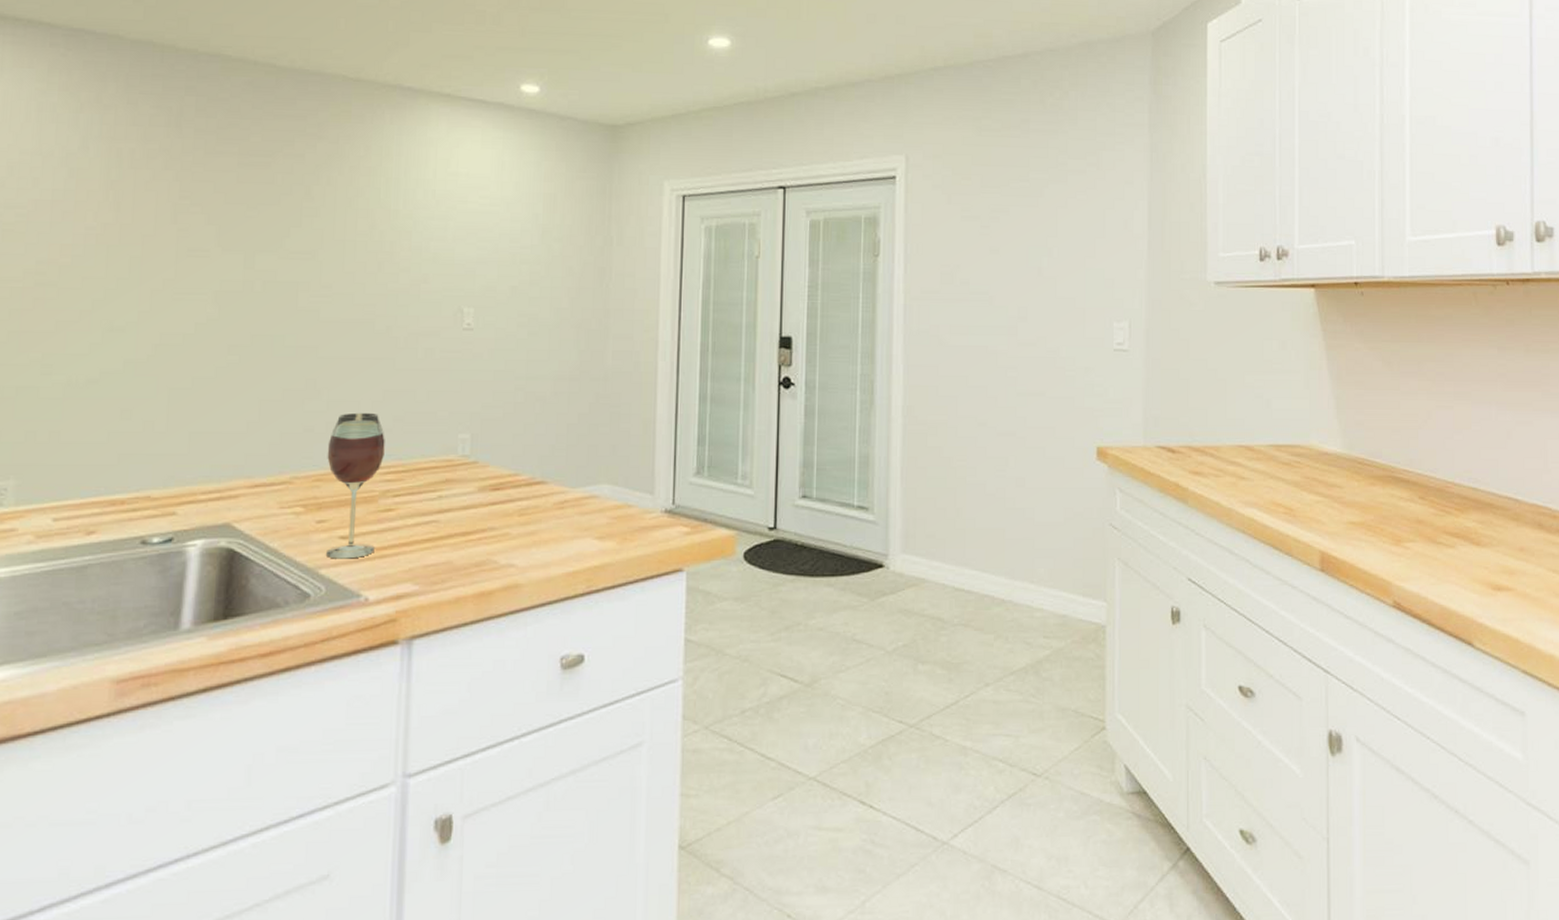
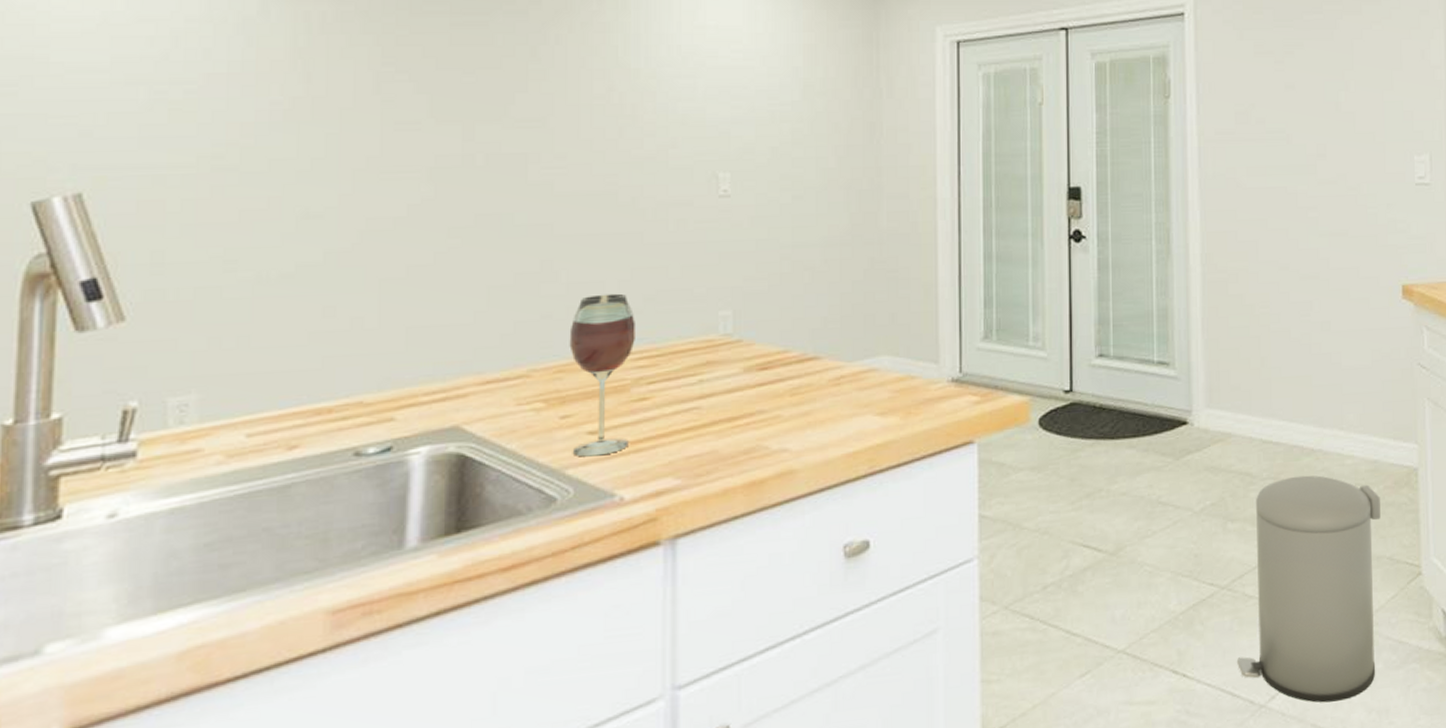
pedal bin: none [922,624,1067,845] -> present [1237,475,1381,703]

